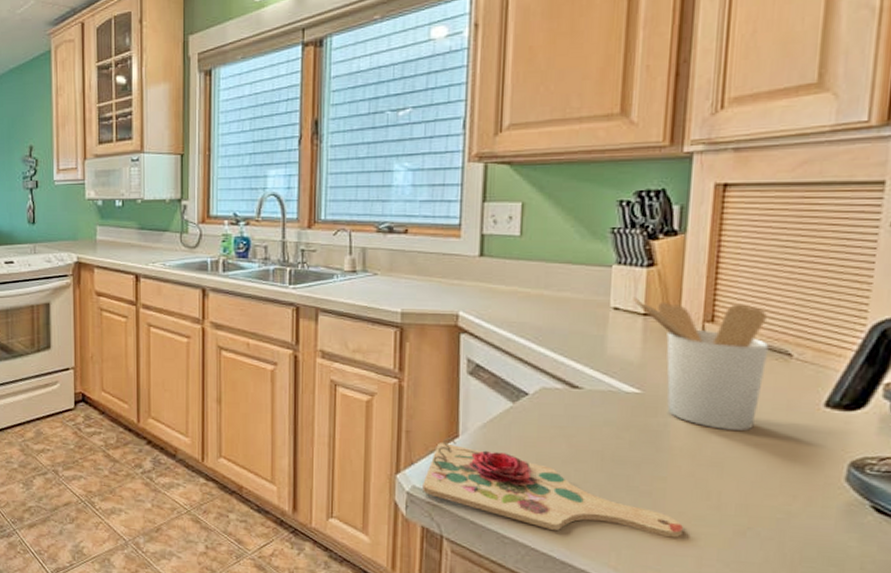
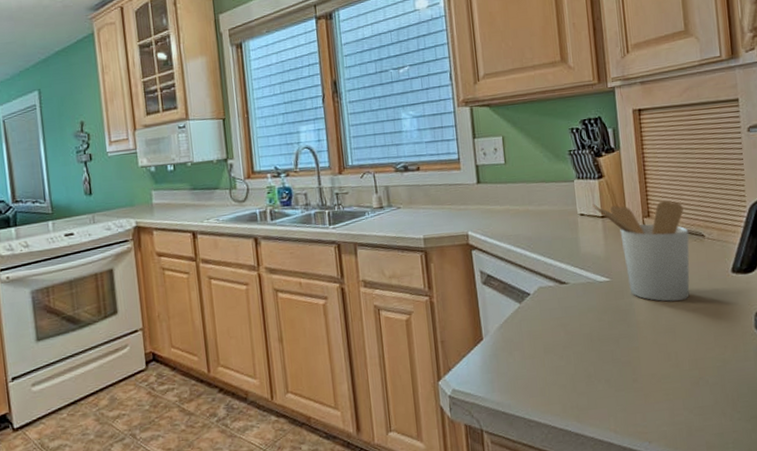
cutting board: present [422,438,683,538] -> none [460,341,657,408]

